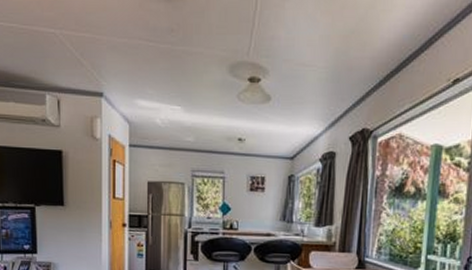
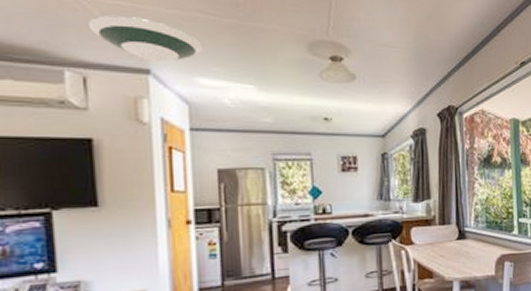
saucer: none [62,45,144,86] -> present [88,14,204,62]

